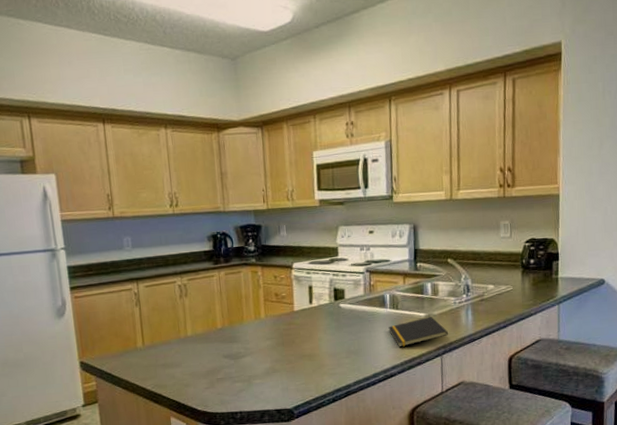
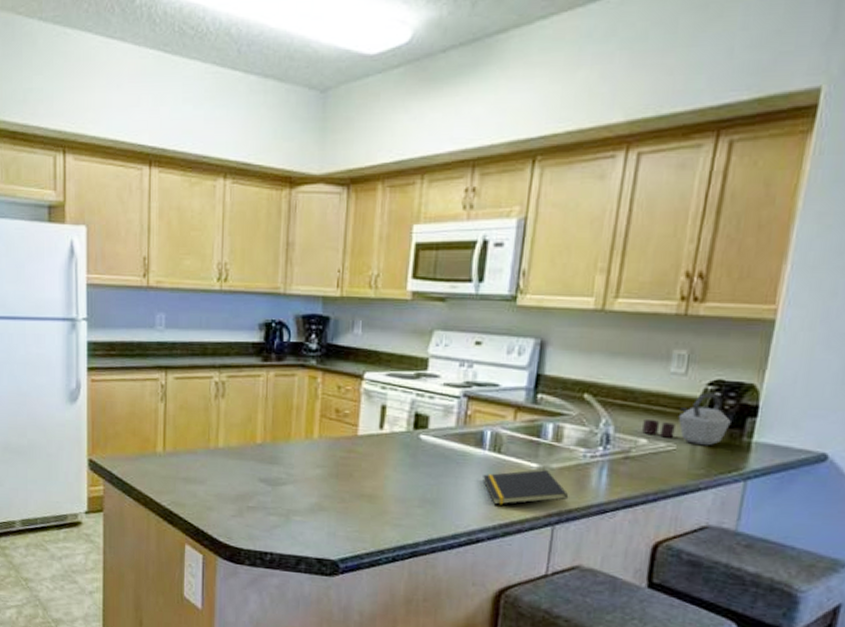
kettle: none [489,248,544,285] -> present [642,393,731,446]

